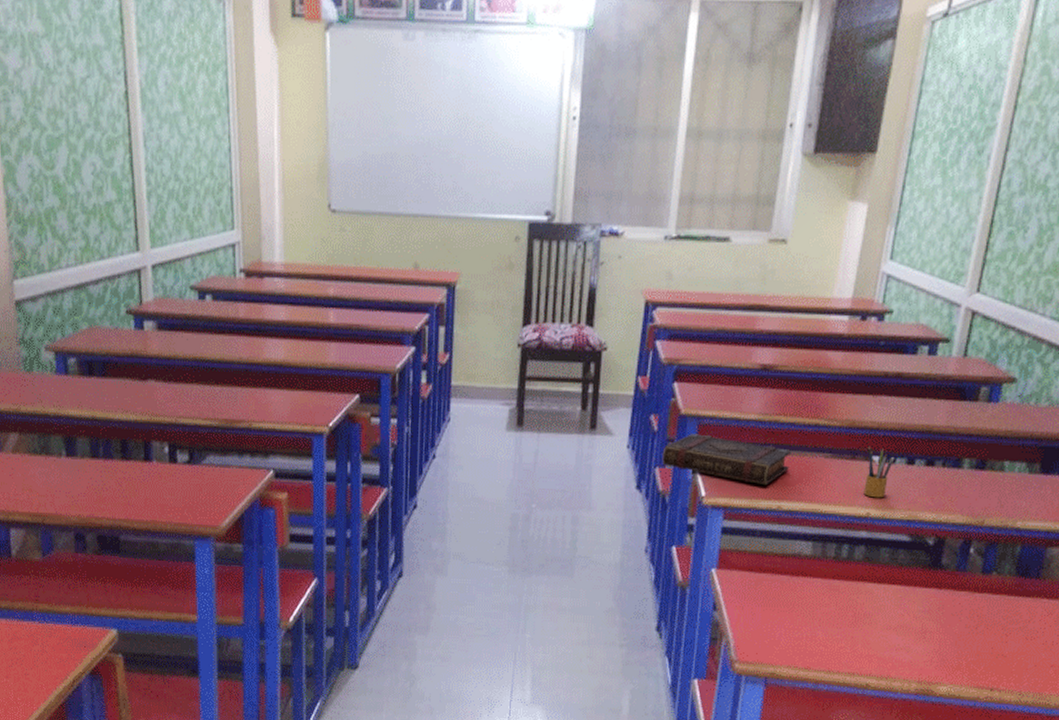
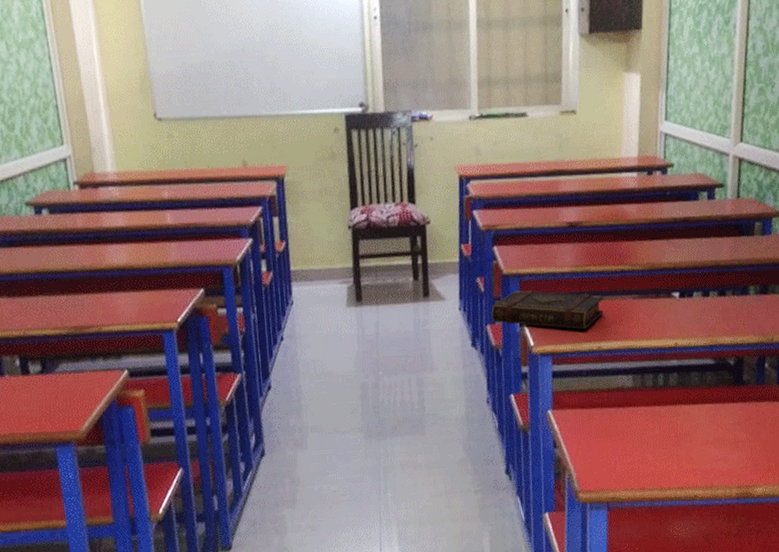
pencil box: present [863,446,895,498] -> none [668,284,693,330]

